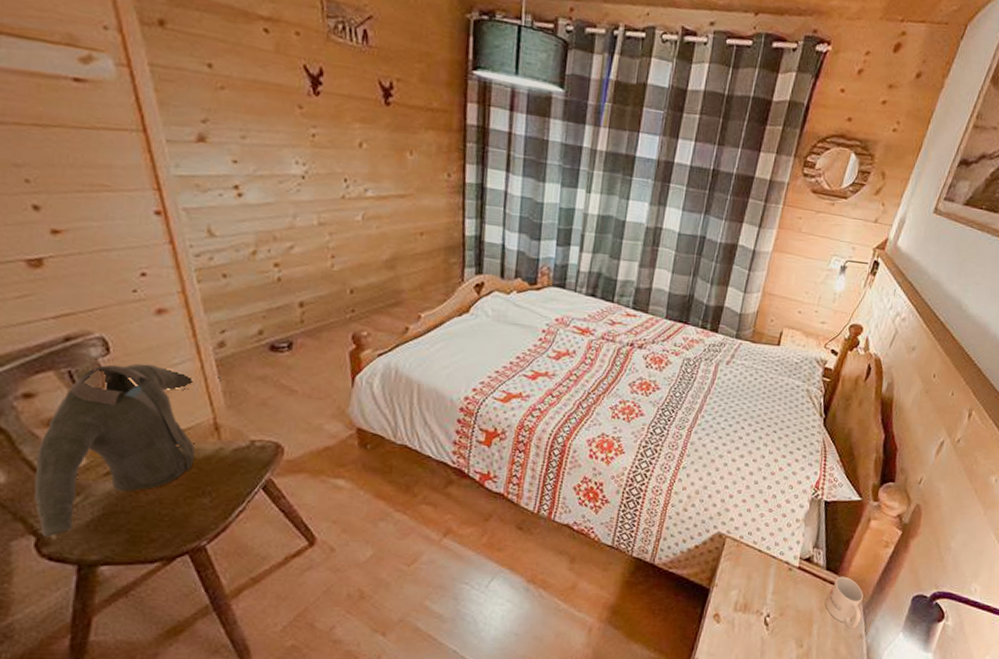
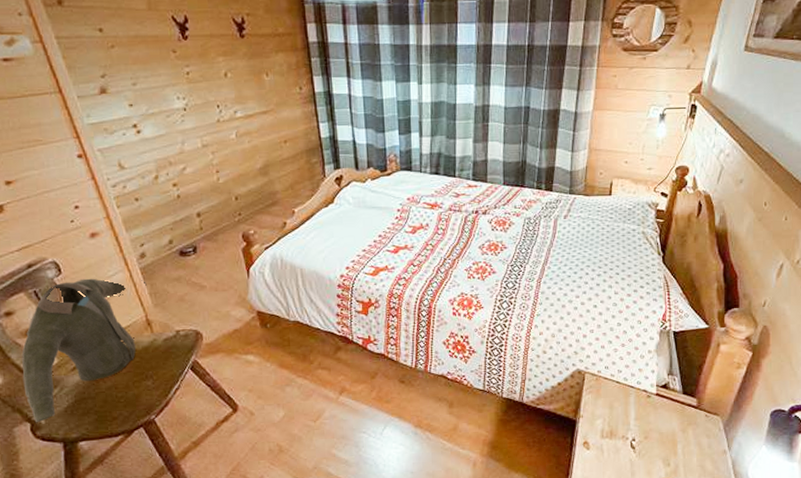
mug: present [825,576,863,630] -> none [687,398,723,447]

